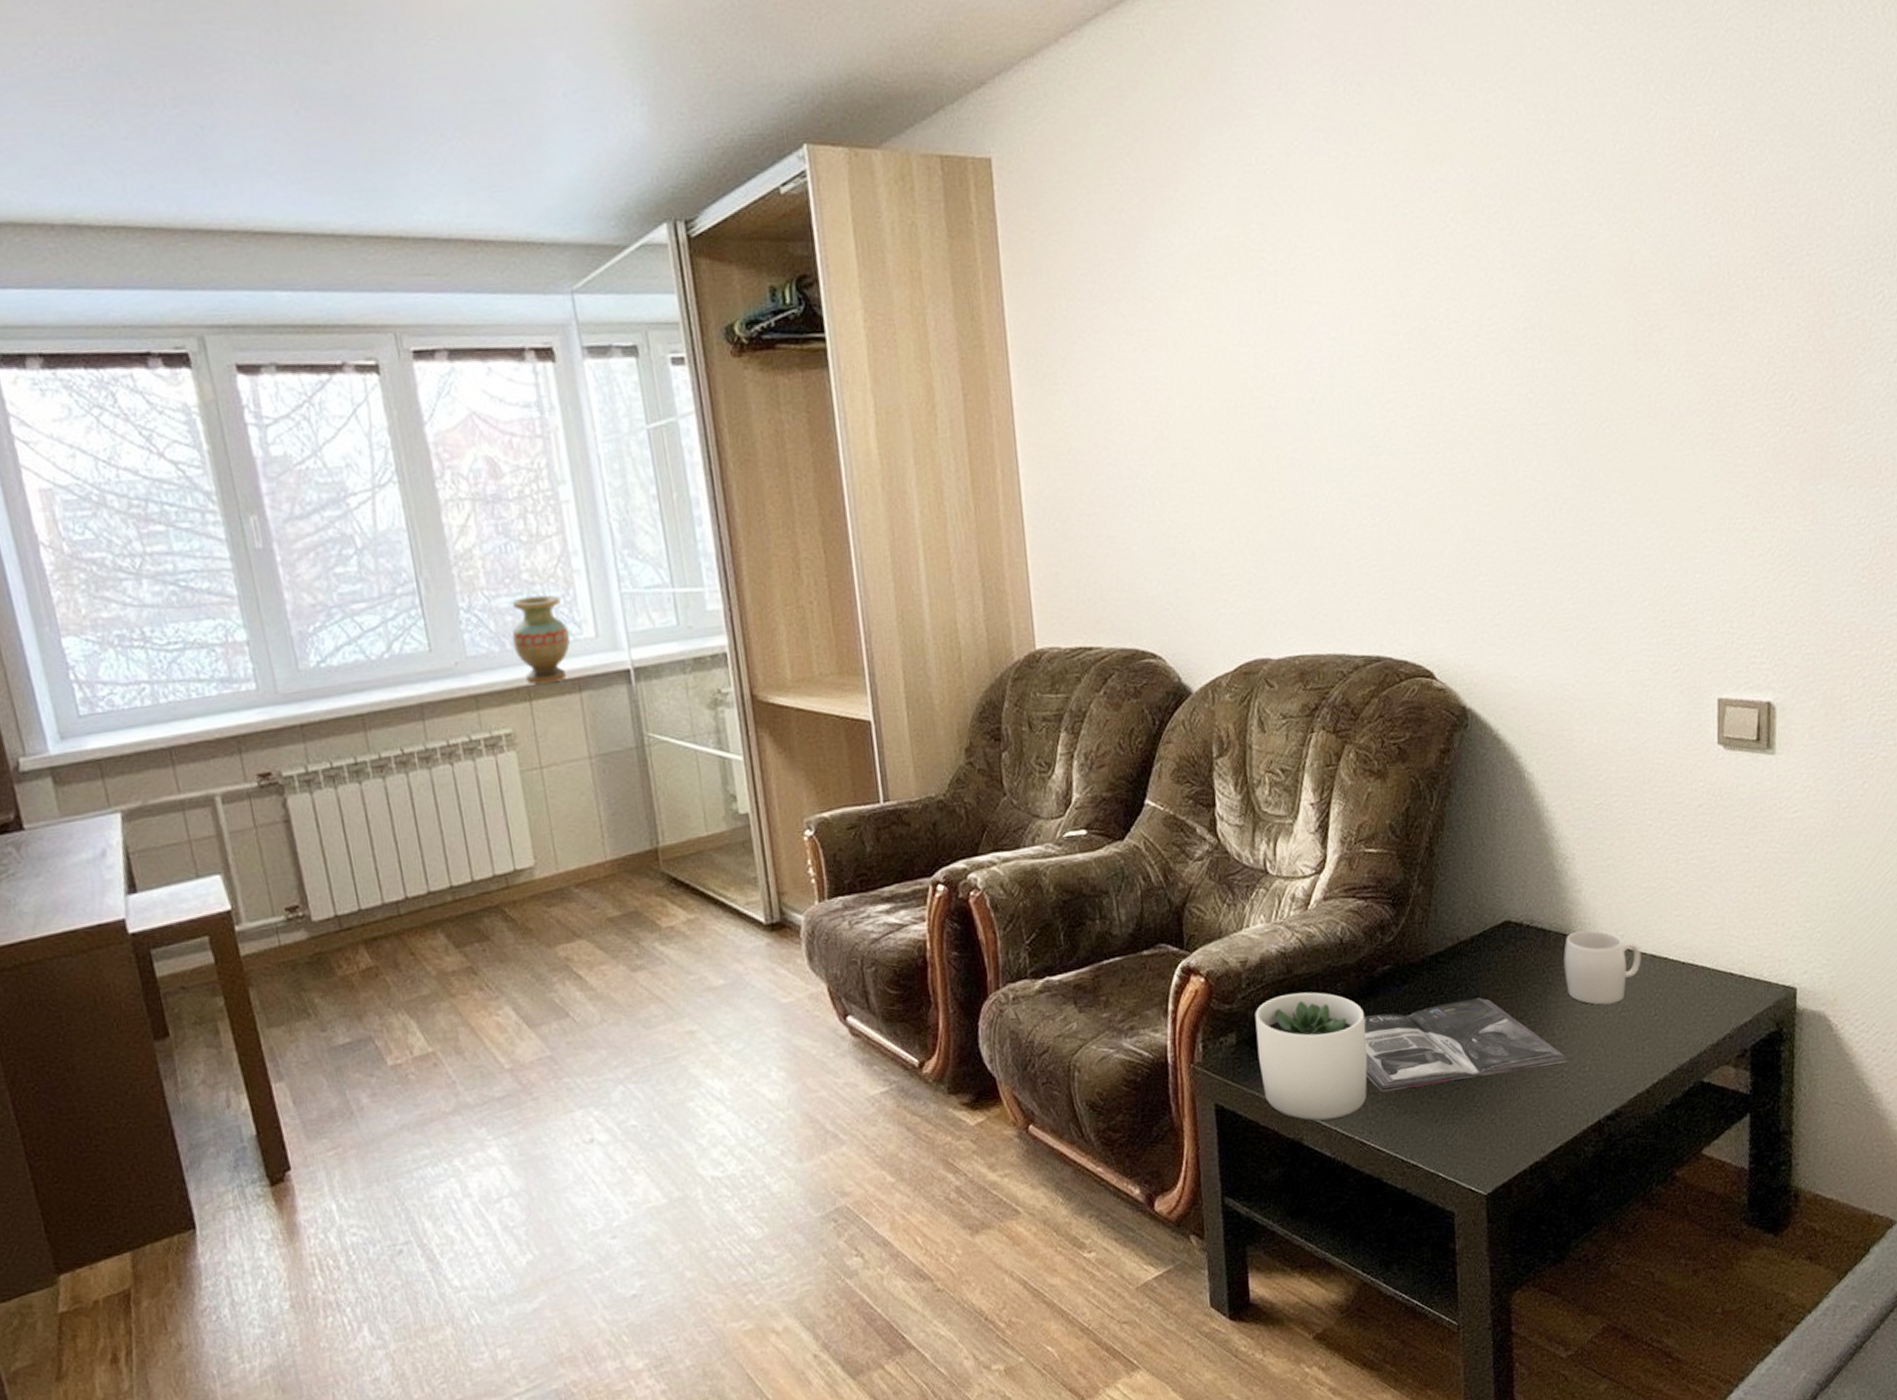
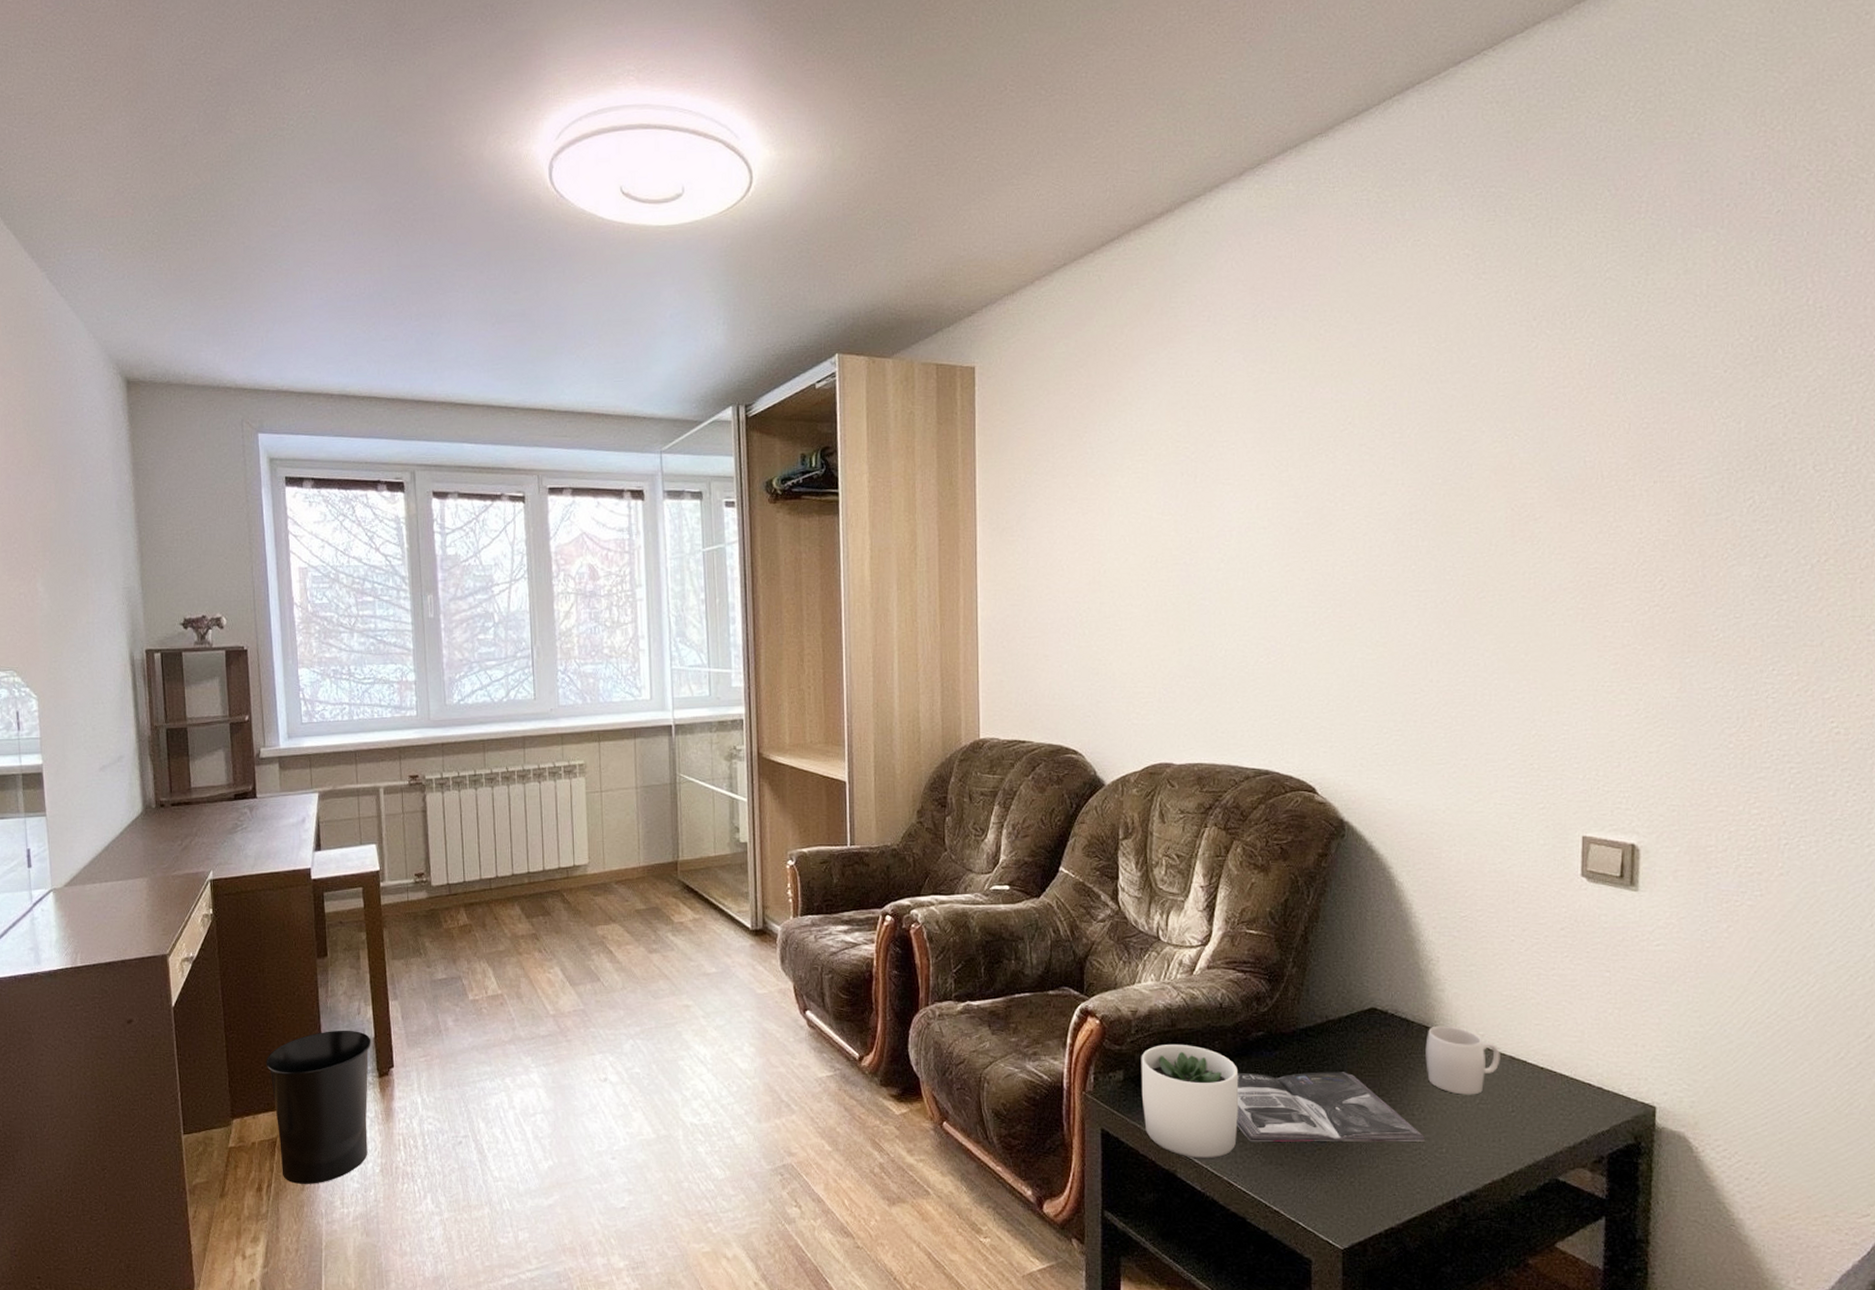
waste bin: none [97,1130,270,1344] -> present [266,1030,371,1184]
vase: present [511,595,571,684] -> none [592,666,632,729]

